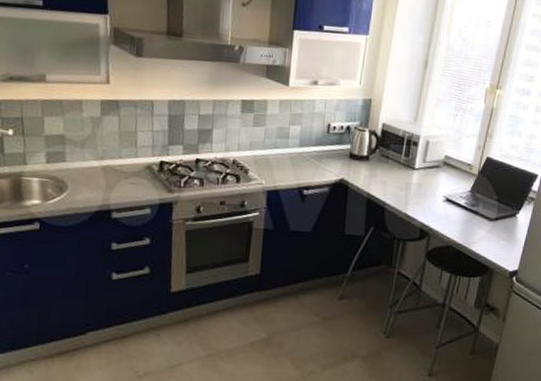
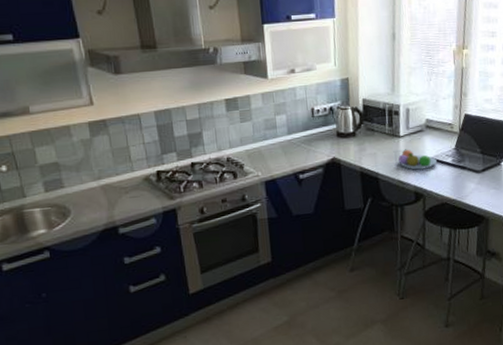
fruit bowl: none [408,182,449,207] -> present [397,149,437,170]

